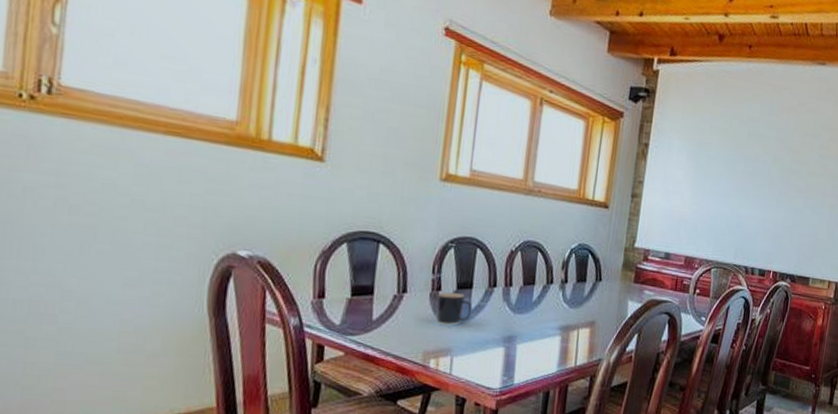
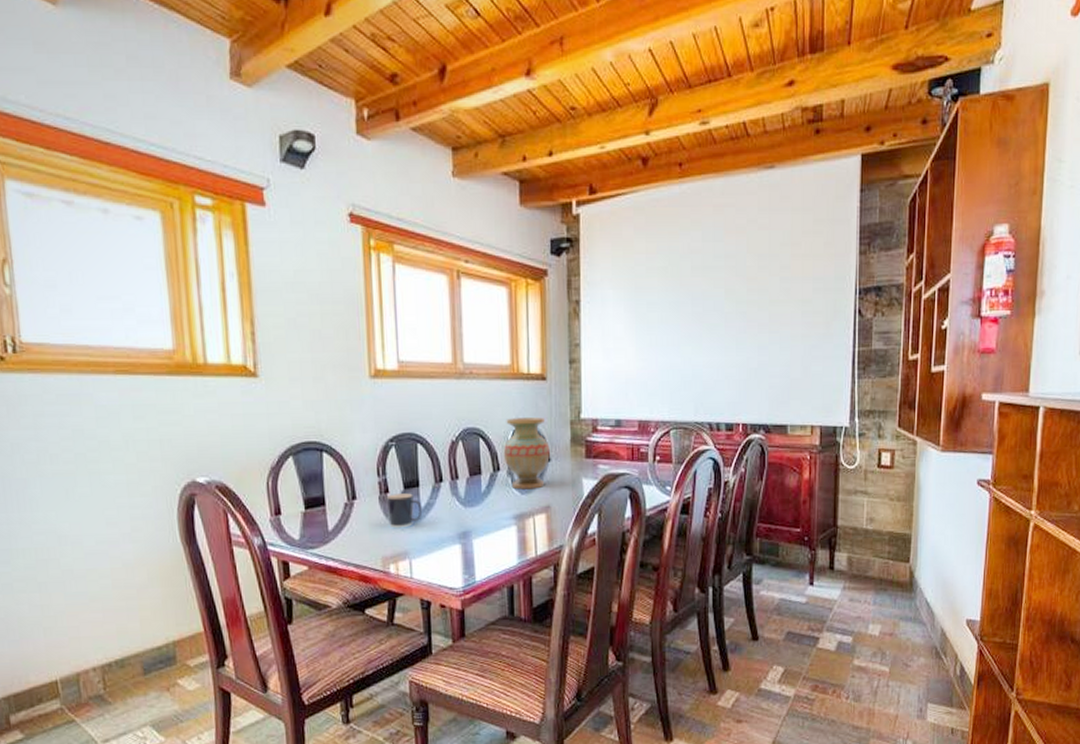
vase: none [558,237,603,305] -> present [503,417,550,490]

